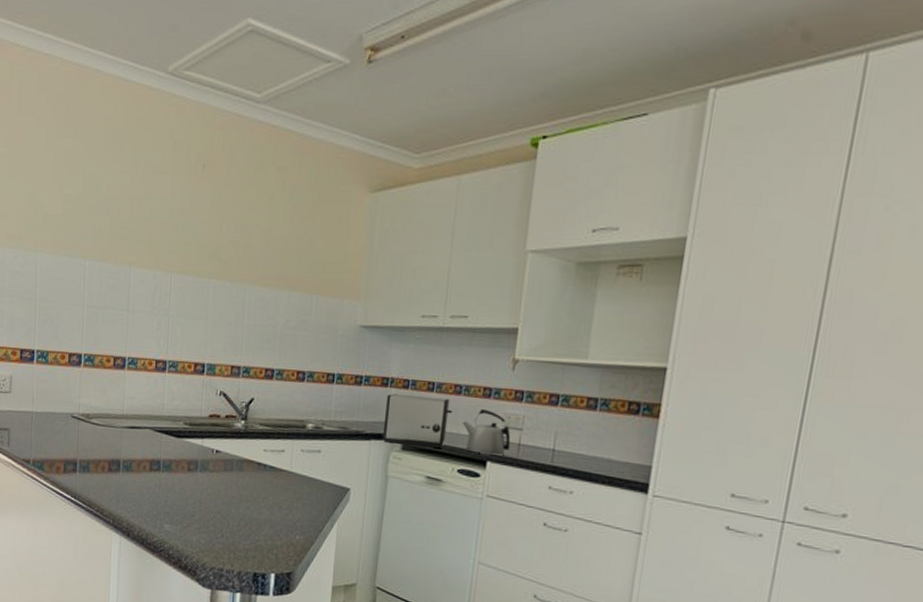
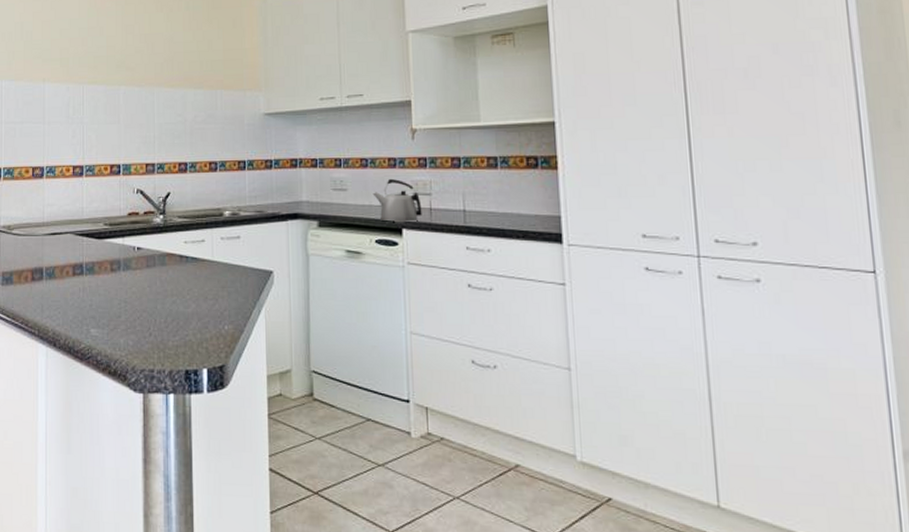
toaster: present [382,393,453,449] -> none [297,172,363,223]

